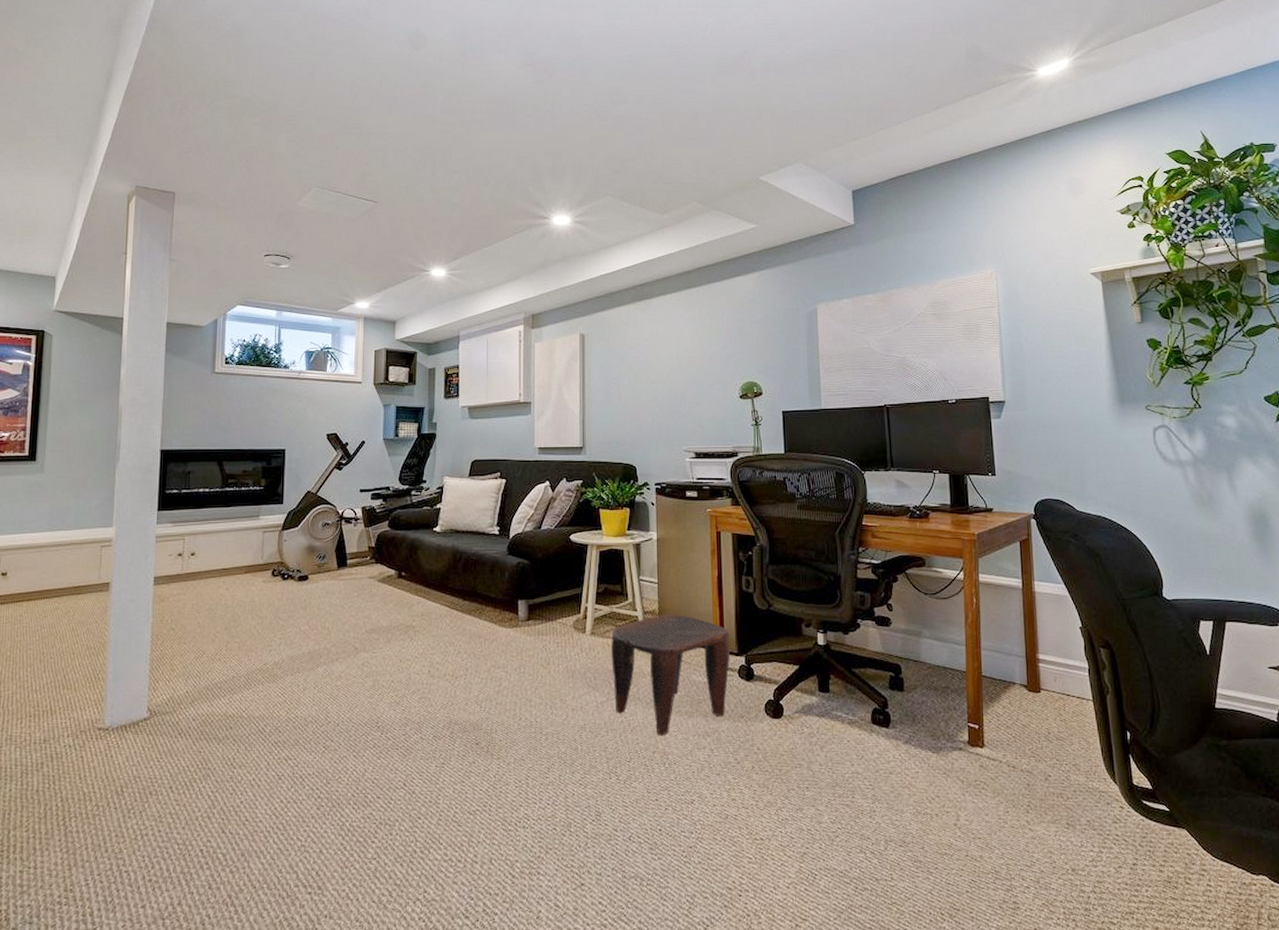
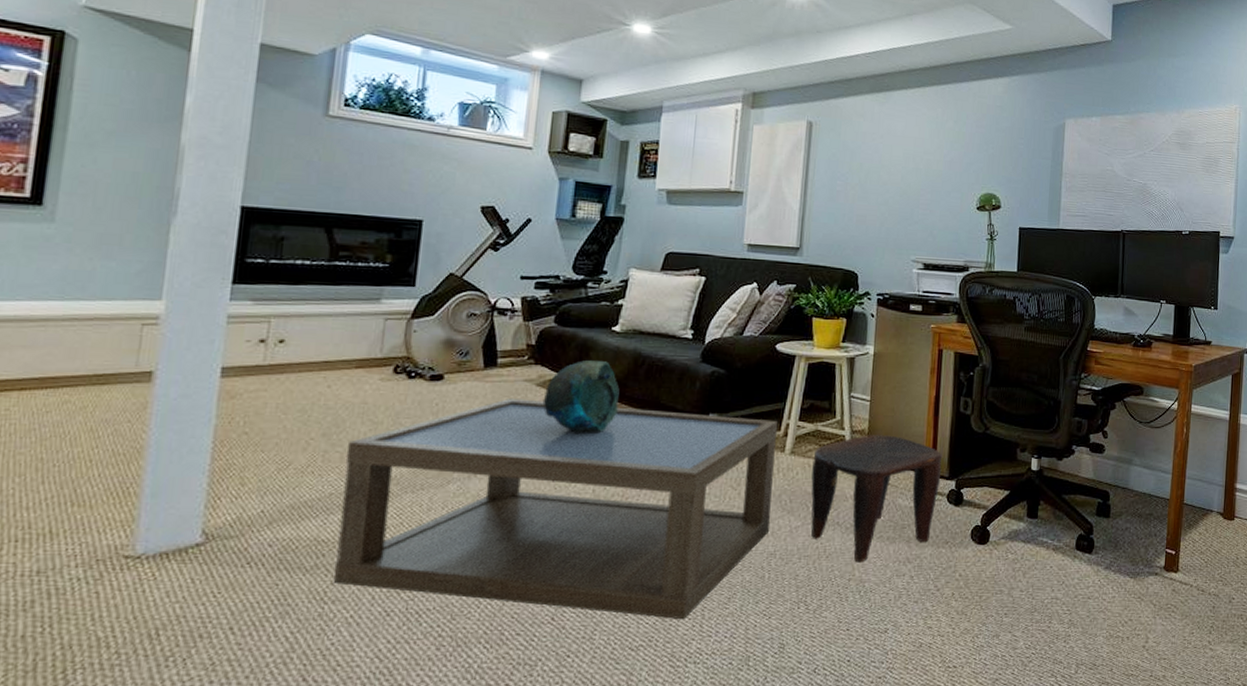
coffee table: none [240,593,579,788] -> present [334,399,779,620]
decorative bowl: none [384,558,443,620] -> present [542,360,620,432]

